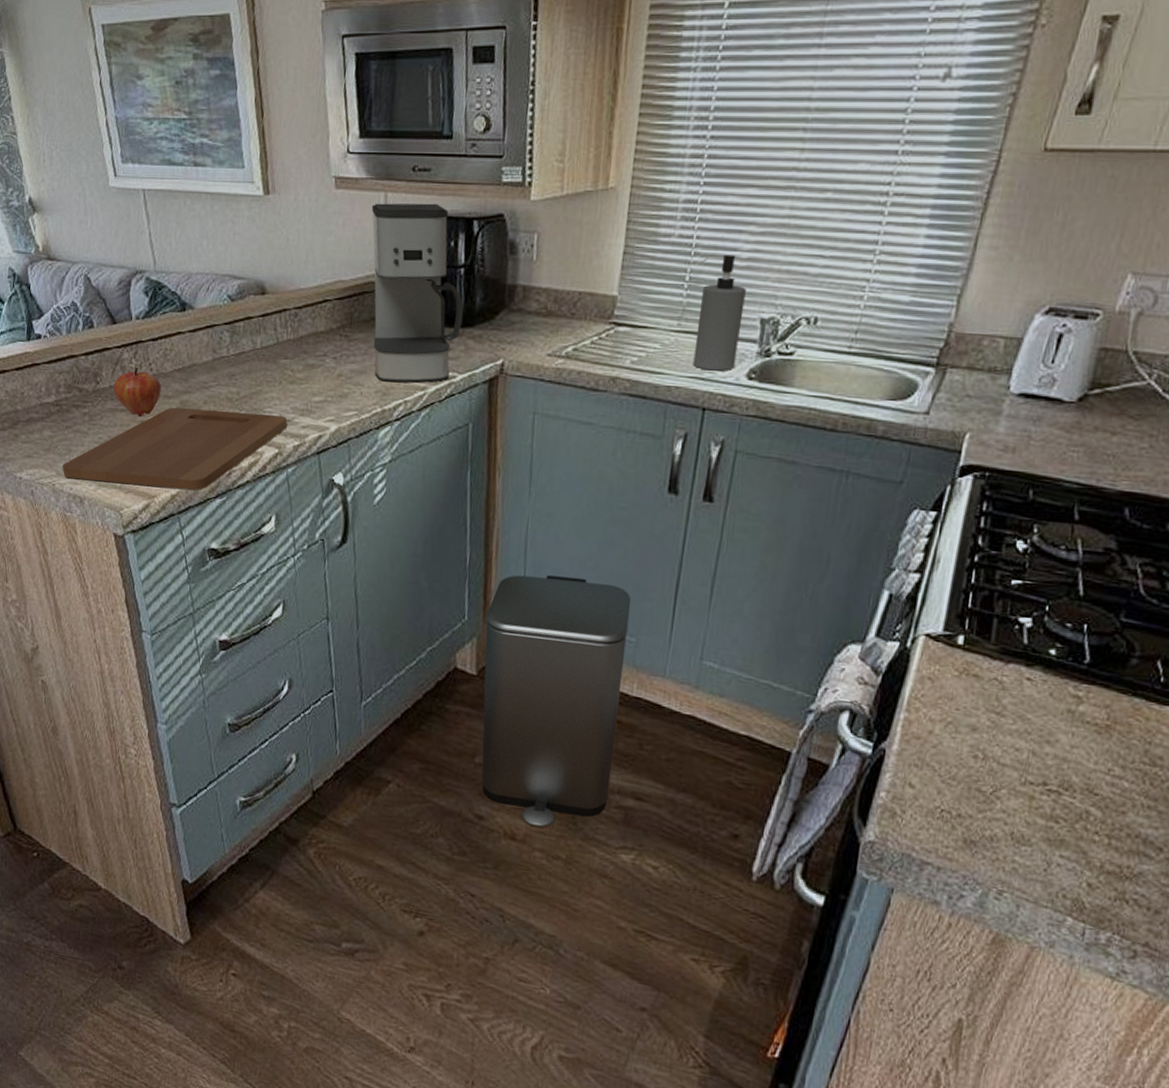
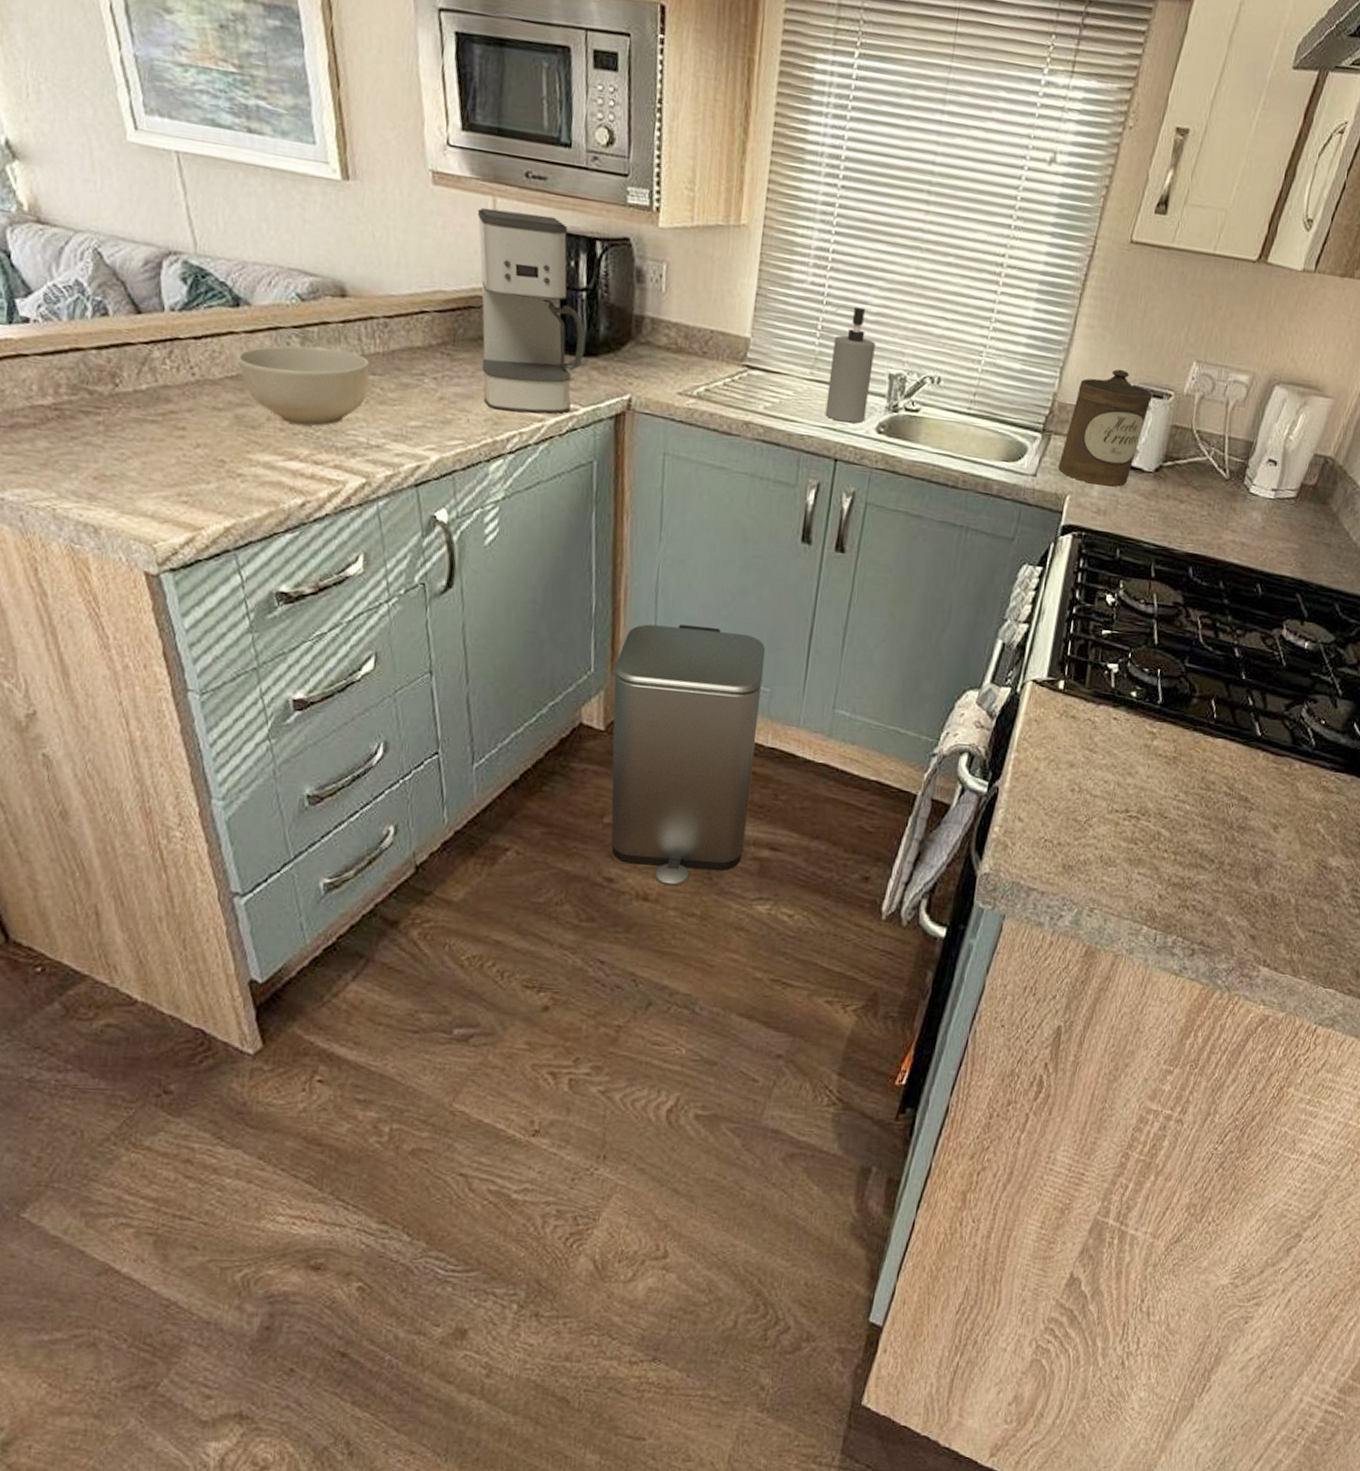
cutting board: present [62,407,288,490] -> none [66,422,378,523]
fruit: present [113,366,162,415] -> none [139,369,208,429]
bowl: none [182,339,283,406] -> present [236,345,370,426]
canister: none [956,290,1074,421] -> present [1059,368,1153,487]

